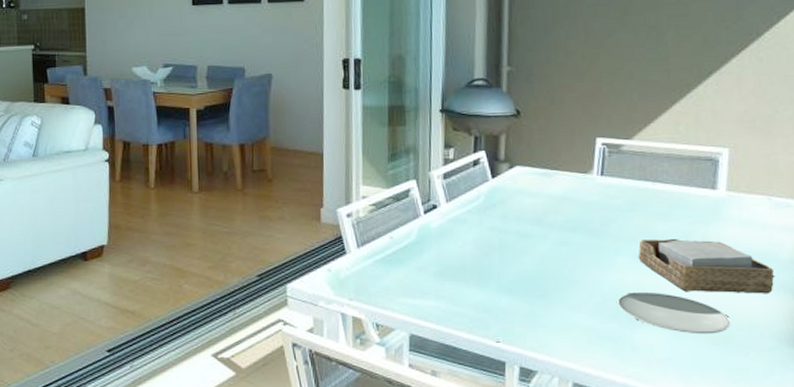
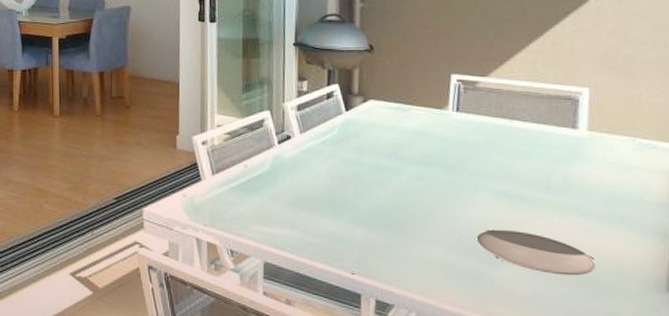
napkin holder: present [638,239,774,294] -> none [496,177,641,237]

